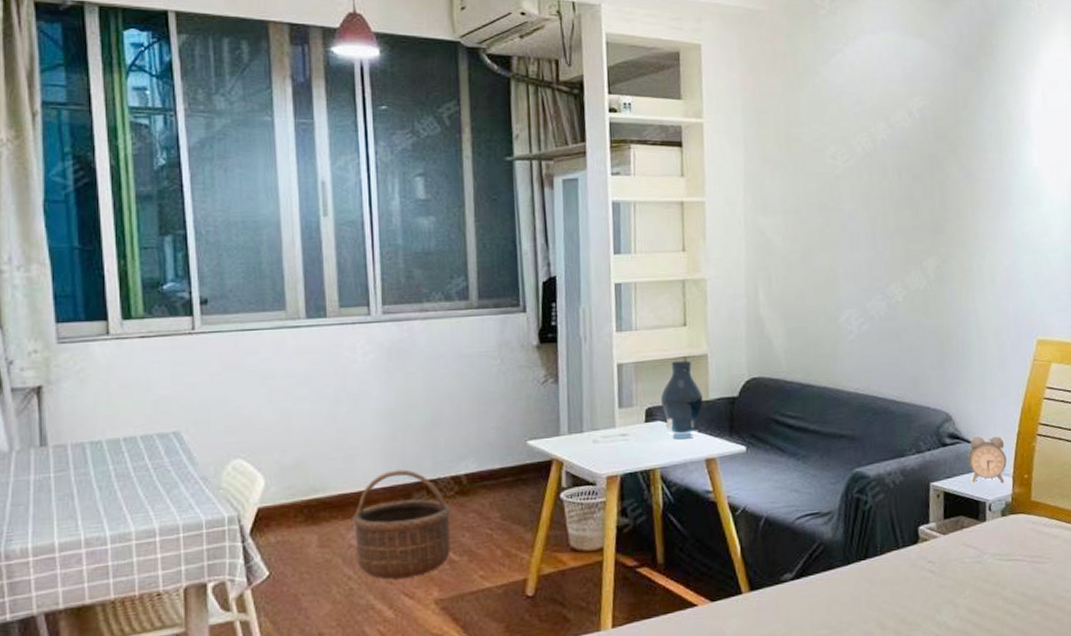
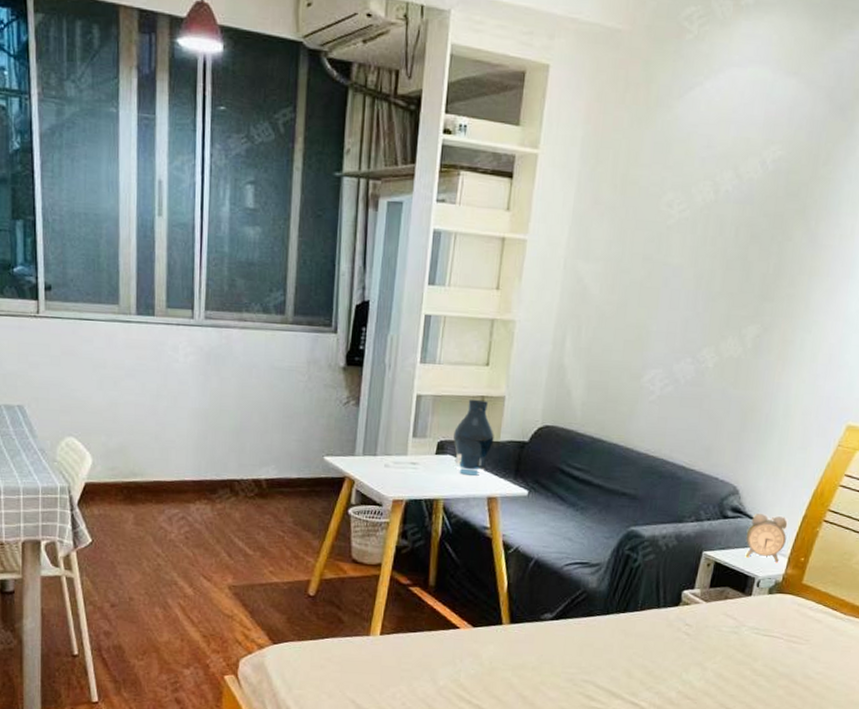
basket: present [352,469,451,579] -> none [164,466,249,563]

